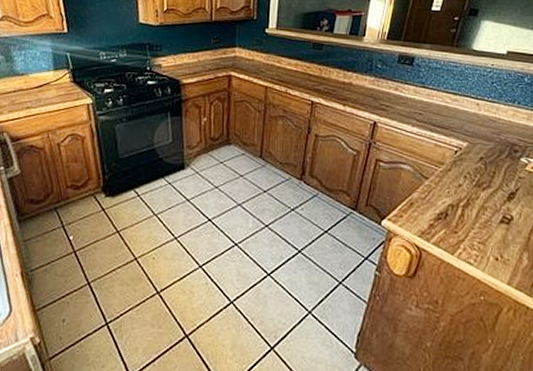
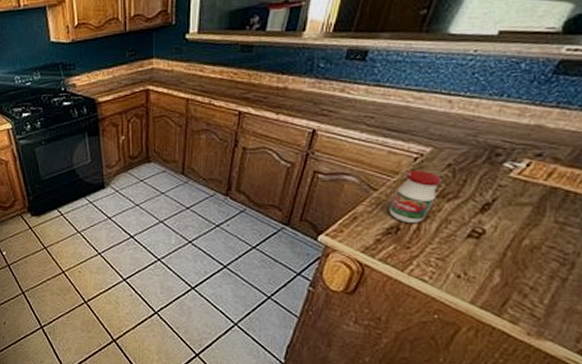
jar: none [439,162,478,209] -> present [390,171,443,223]

